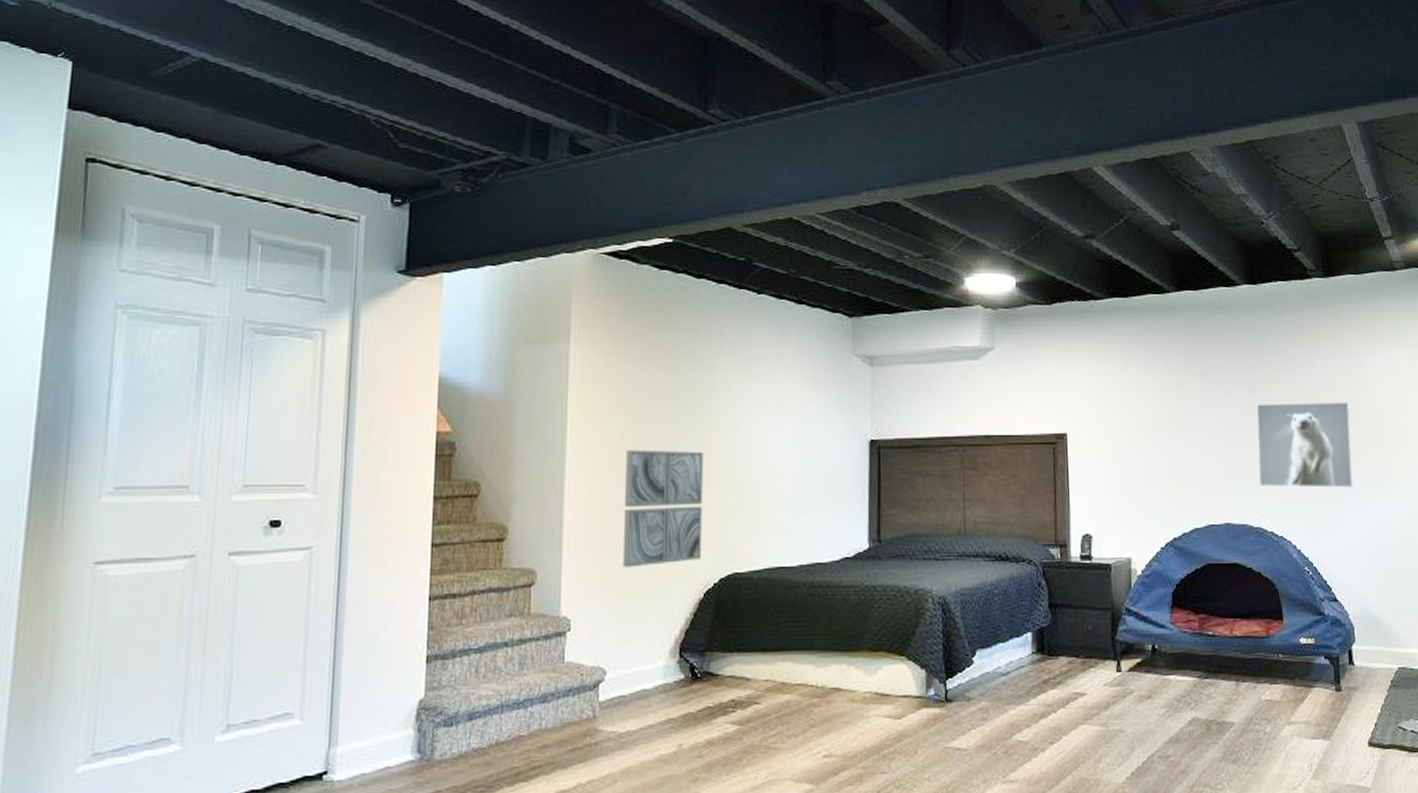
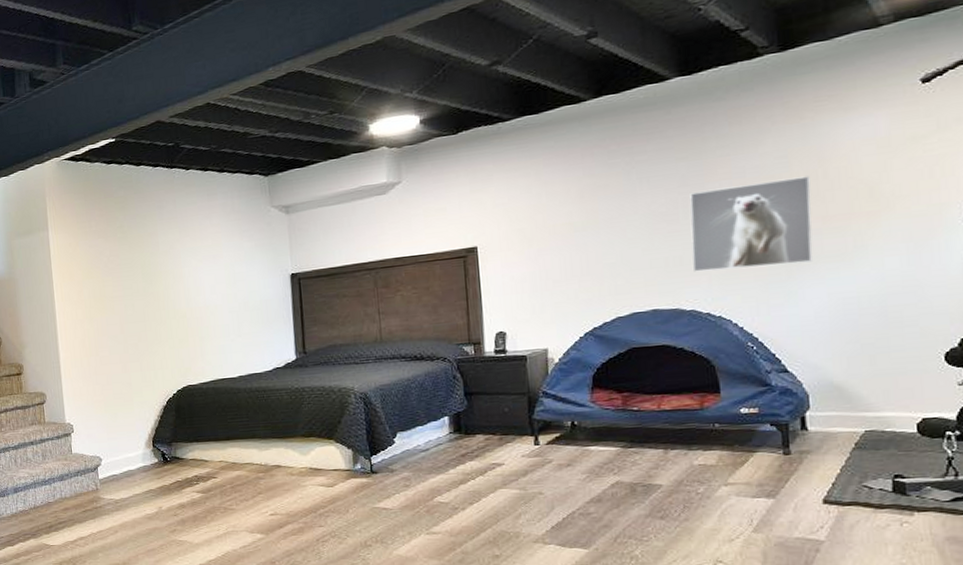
wall art: present [622,449,703,568] -> none [98,298,162,387]

